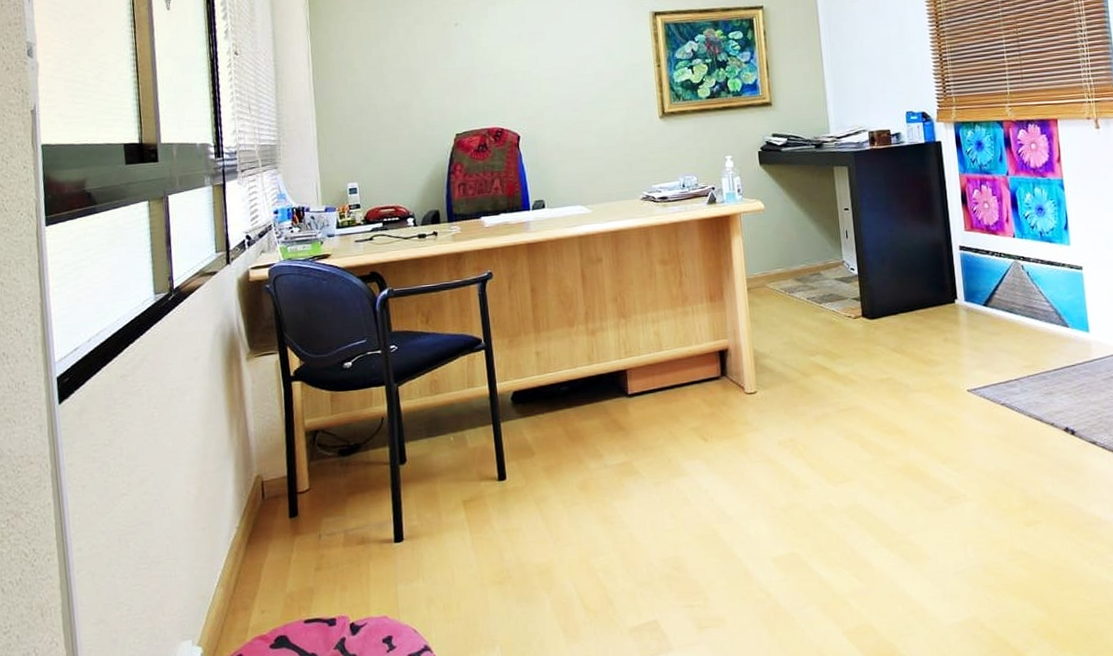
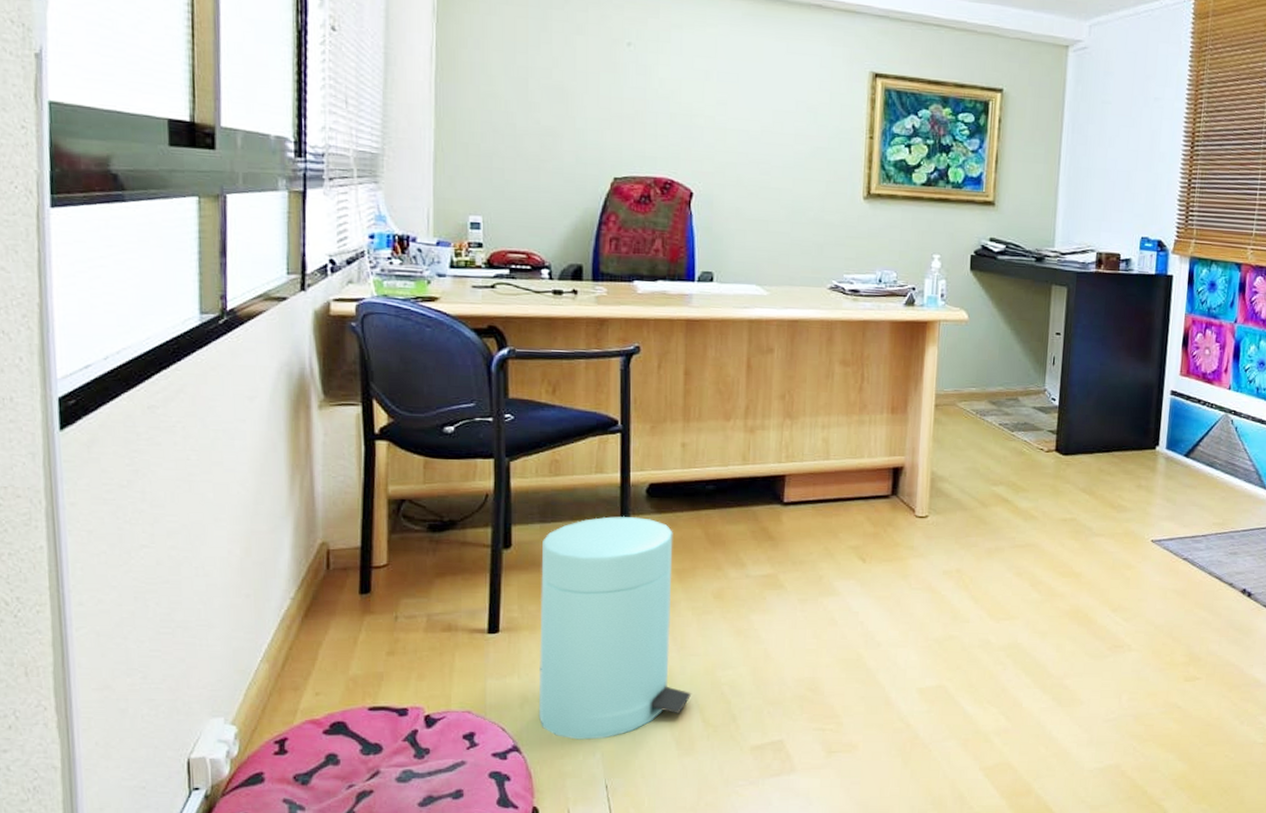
trash can: none [431,423,572,635] -> present [538,516,692,740]

